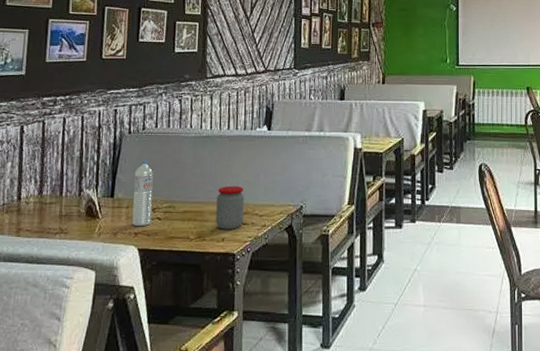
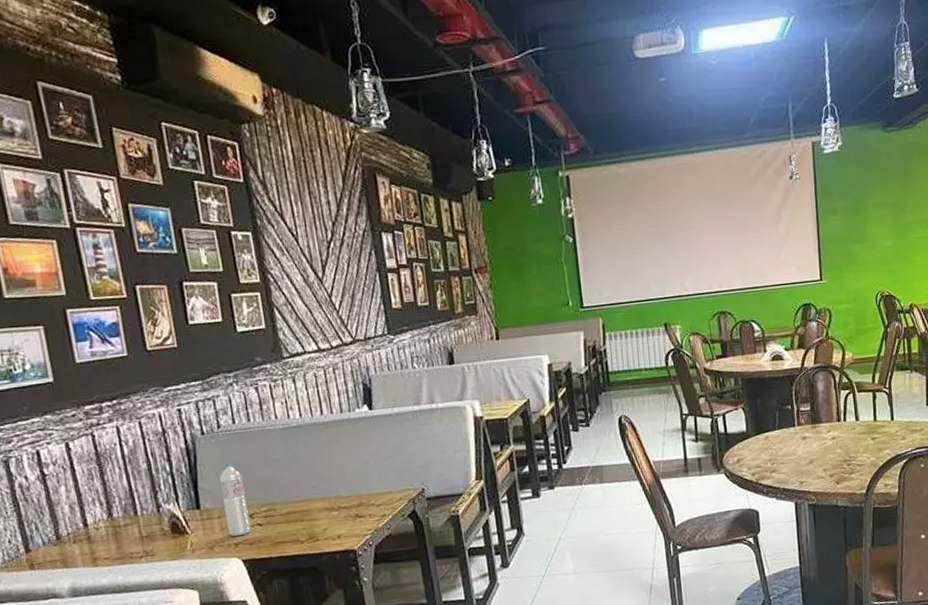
jar: present [215,186,245,230] -> none [323,476,359,526]

